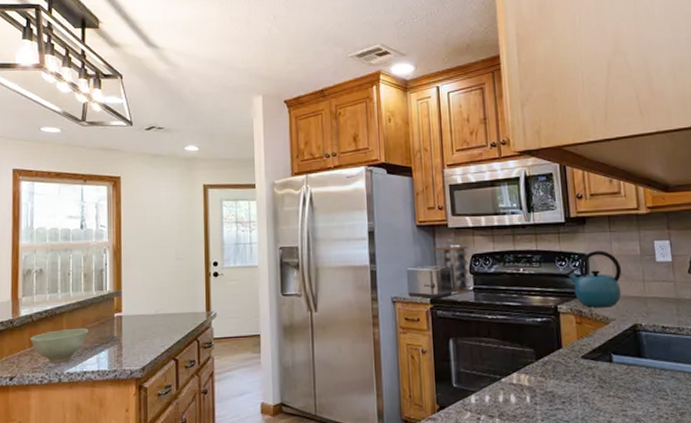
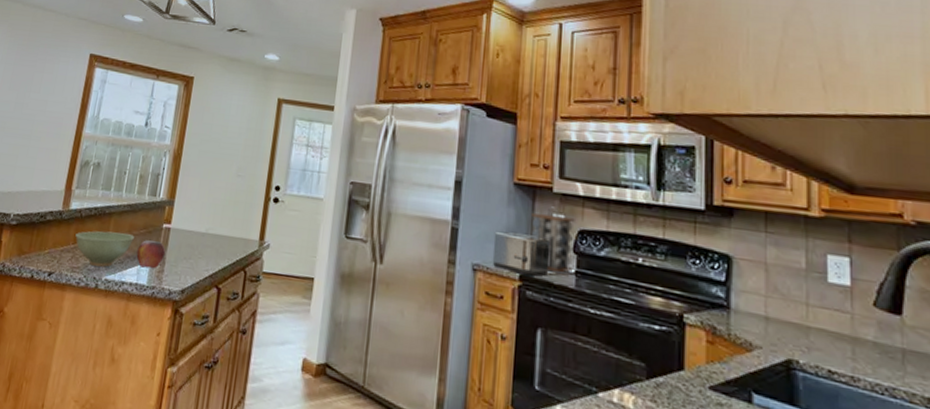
fruit: none [93,328,121,357] -> present [136,238,166,269]
kettle: present [565,250,622,308] -> none [699,253,778,330]

